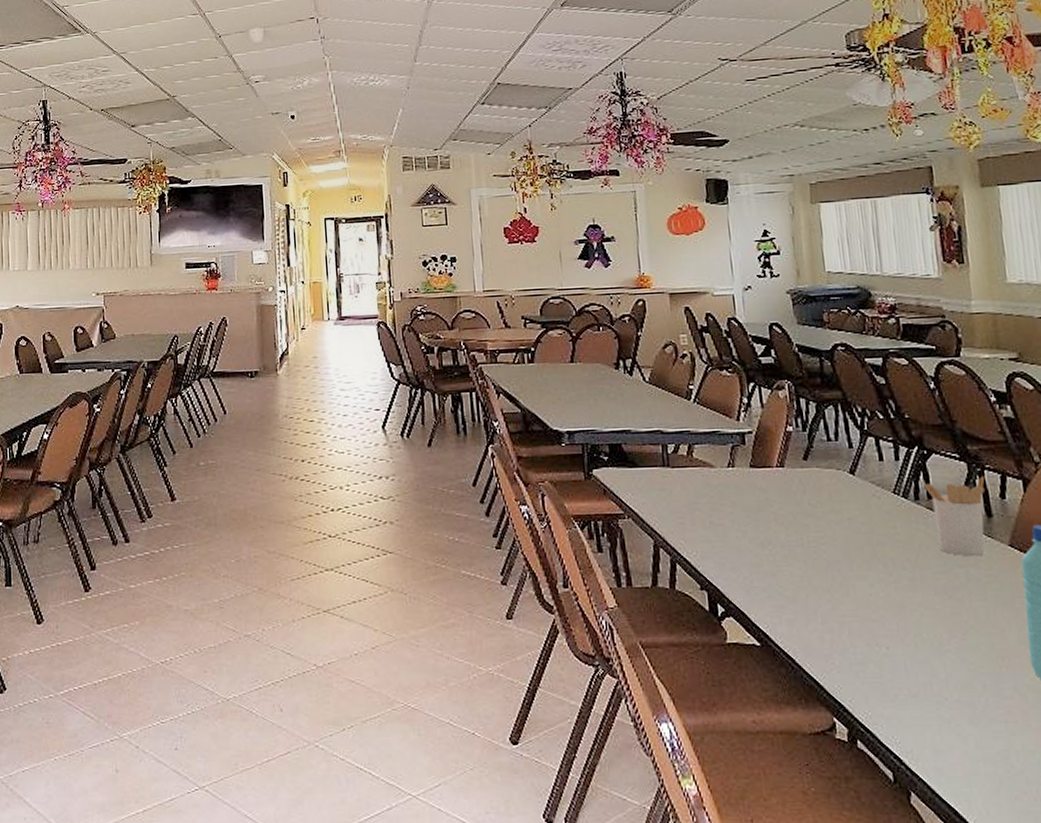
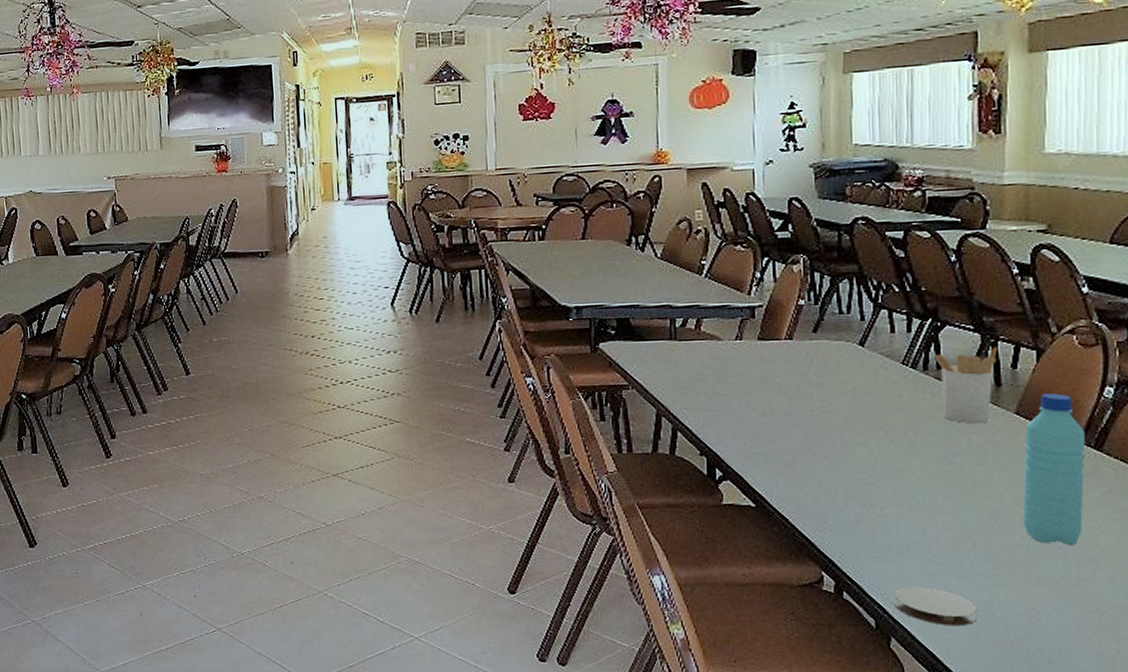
coaster: none [908,733,996,779] -> present [894,586,977,627]

